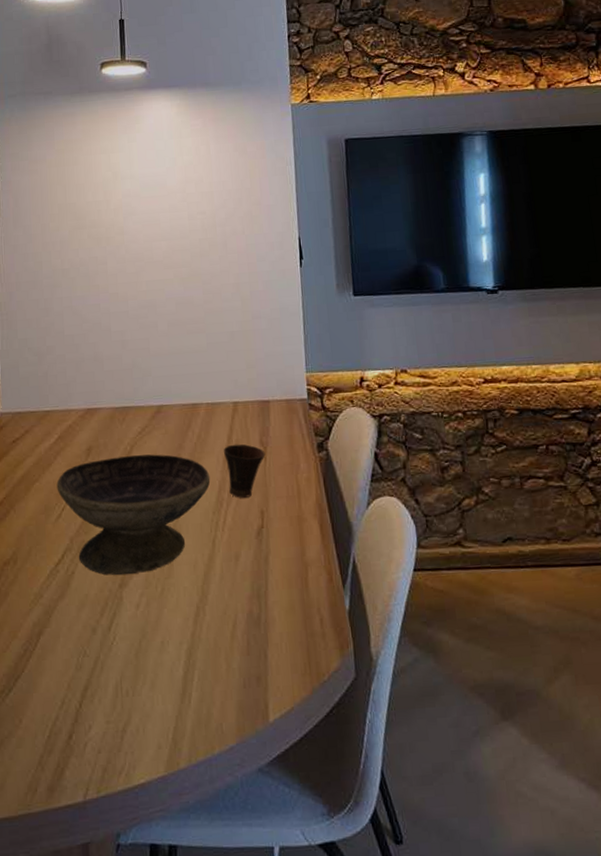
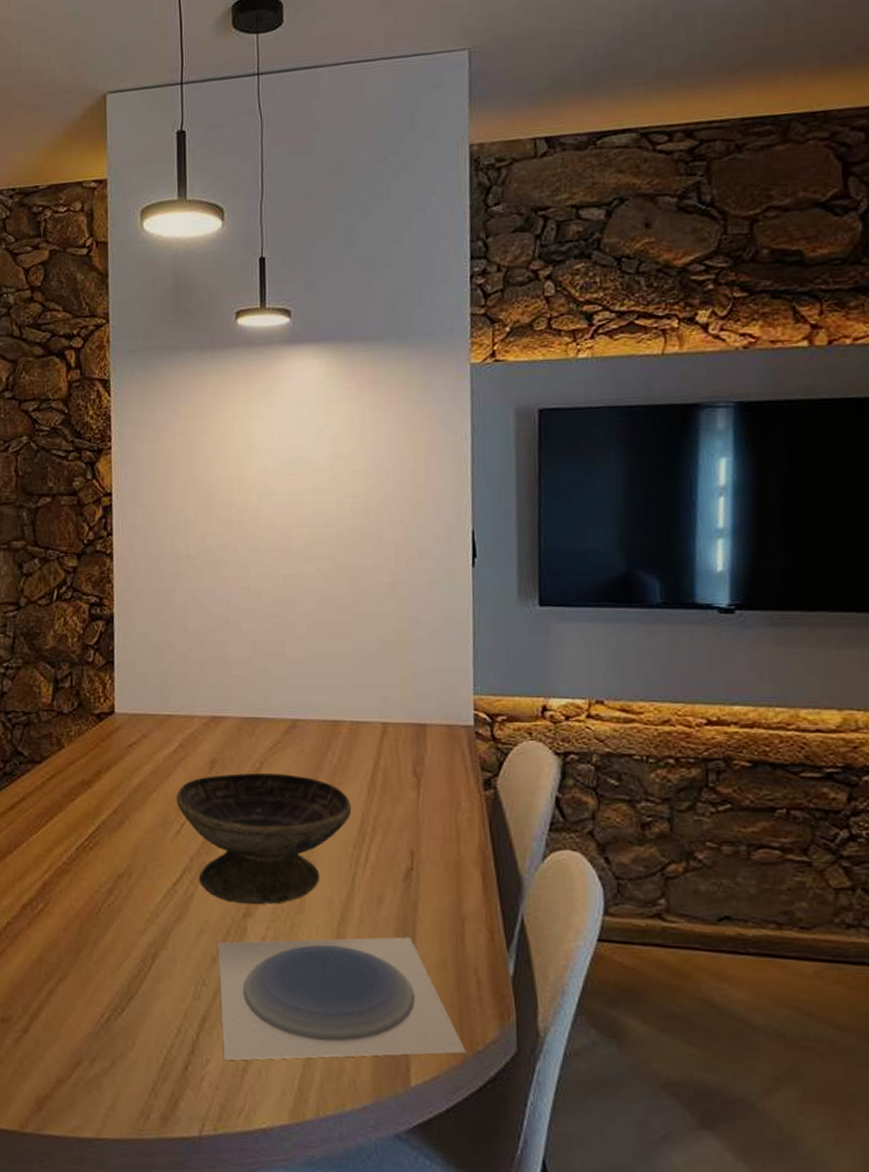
plate: none [97,587,314,725] -> present [218,936,466,1061]
cup: present [223,444,265,498] -> none [368,771,419,834]

